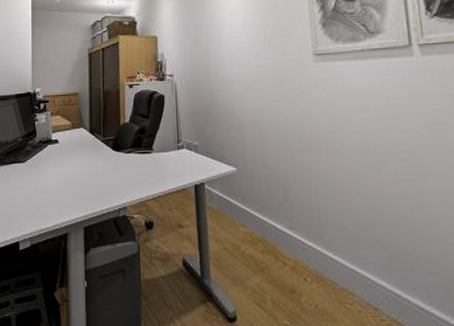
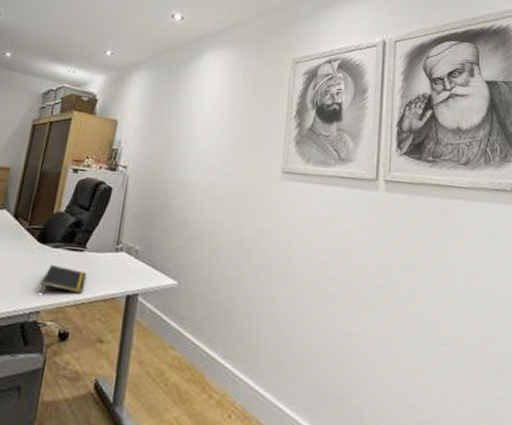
notepad: none [122,168,158,192] -> present [39,265,87,294]

